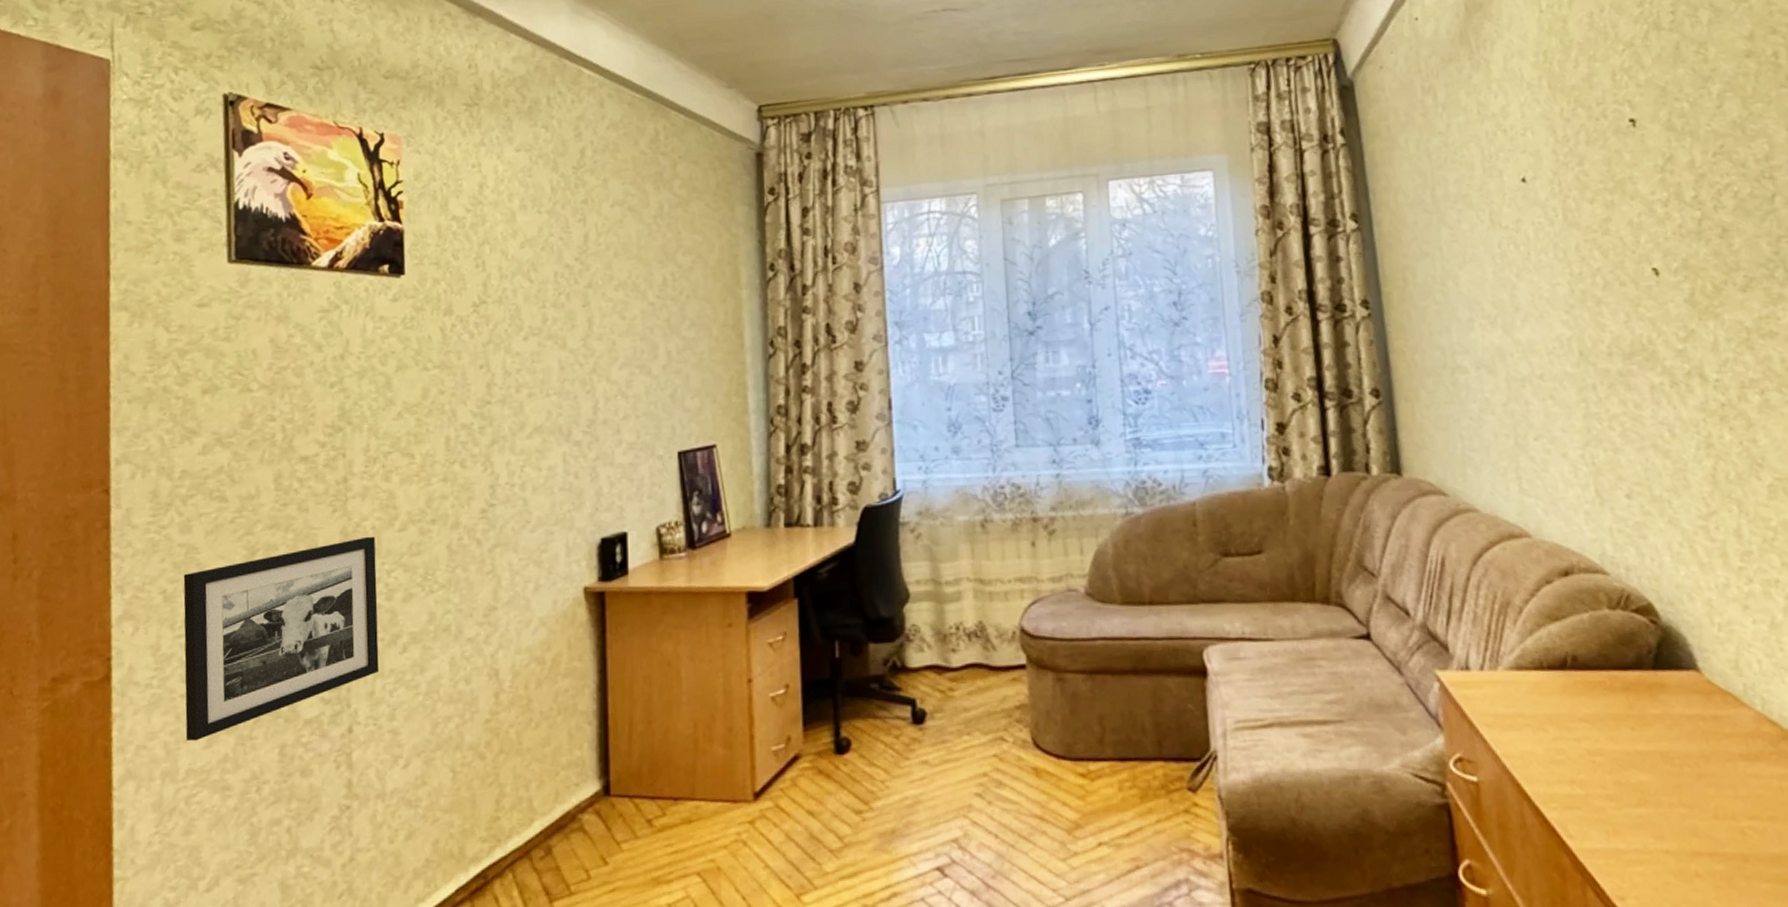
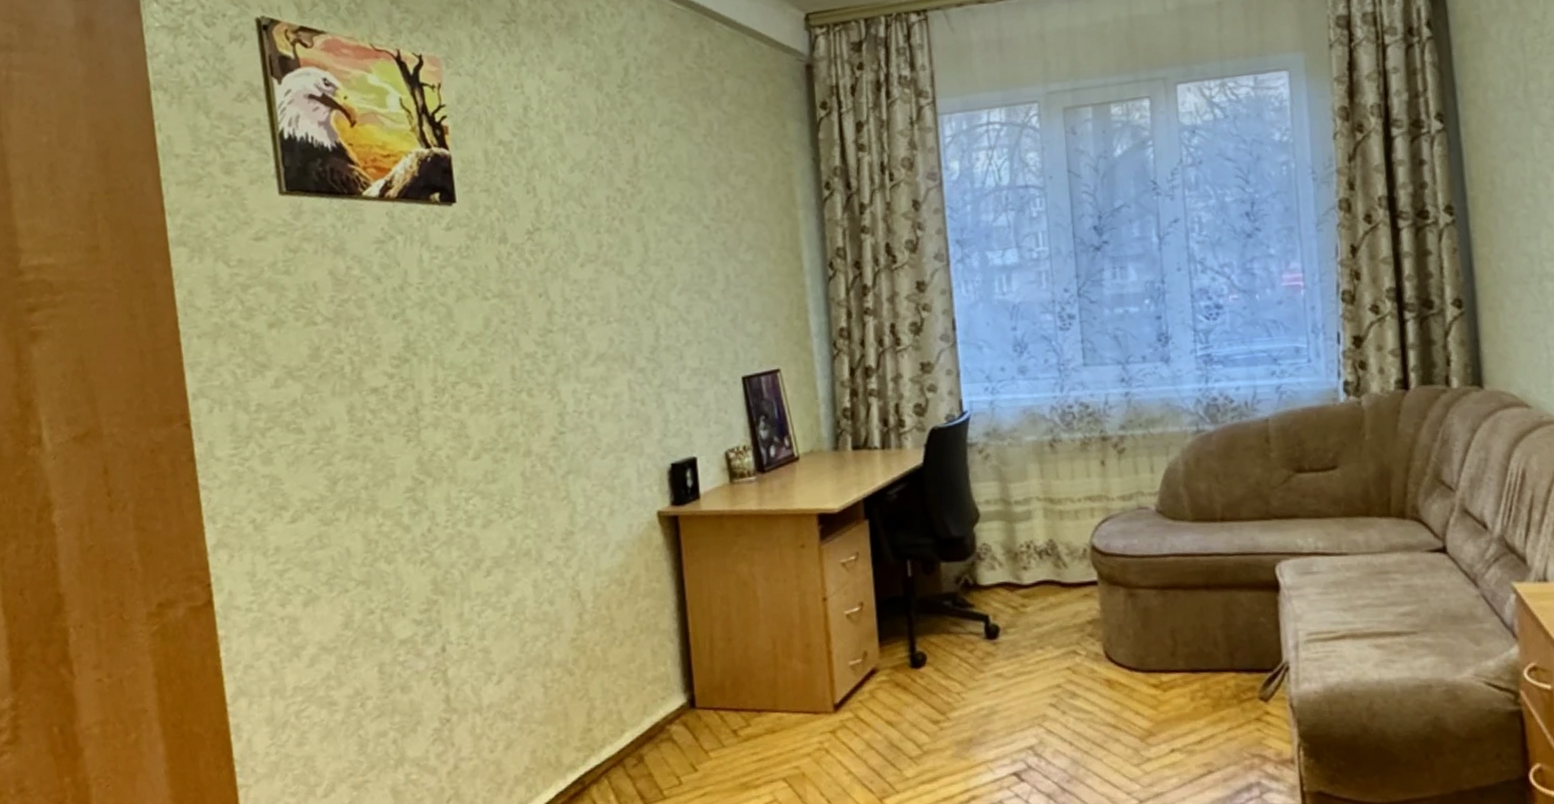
picture frame: present [183,536,379,742] -> none [270,465,465,661]

